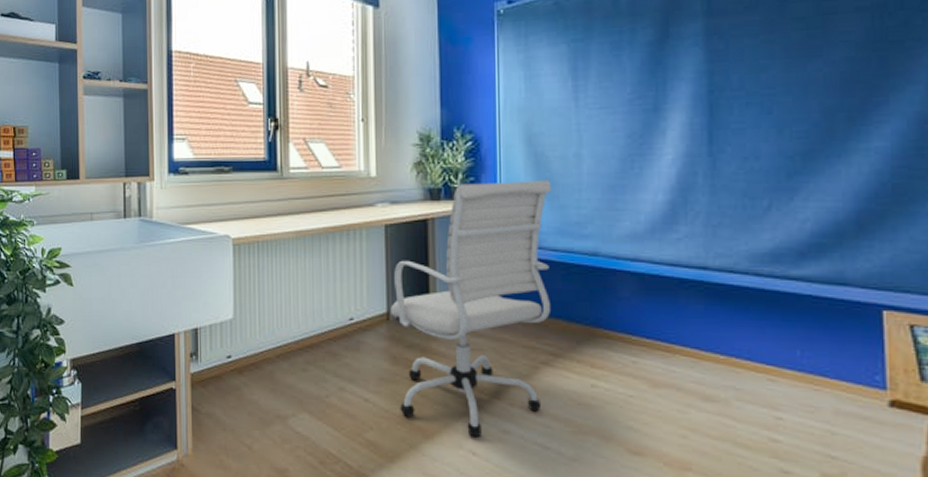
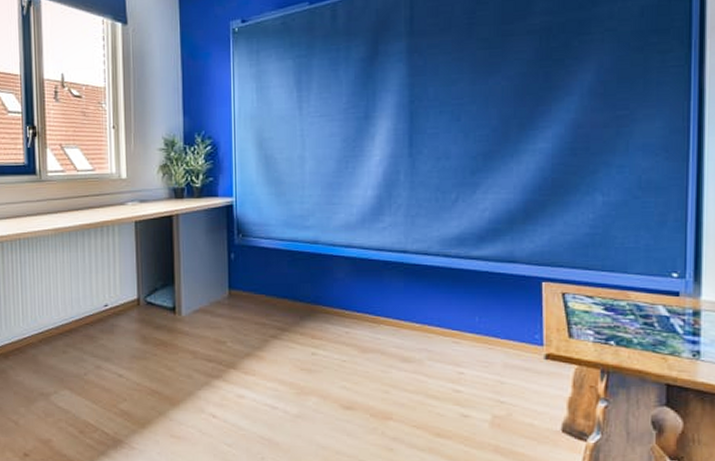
office chair: present [390,179,551,437] -> none [141,179,279,403]

